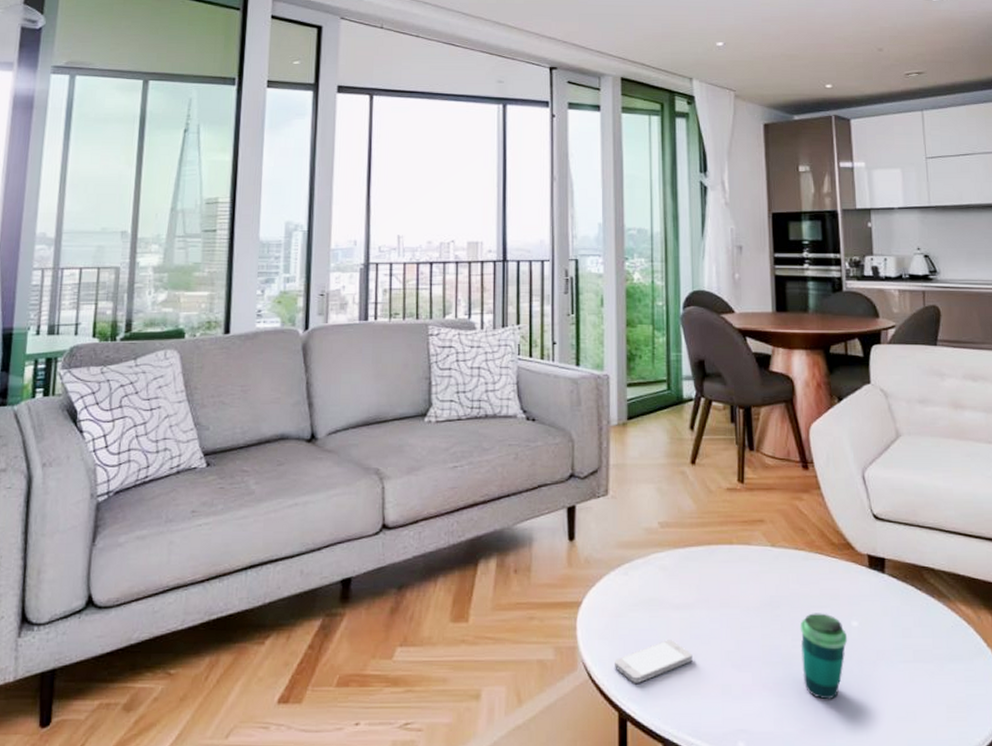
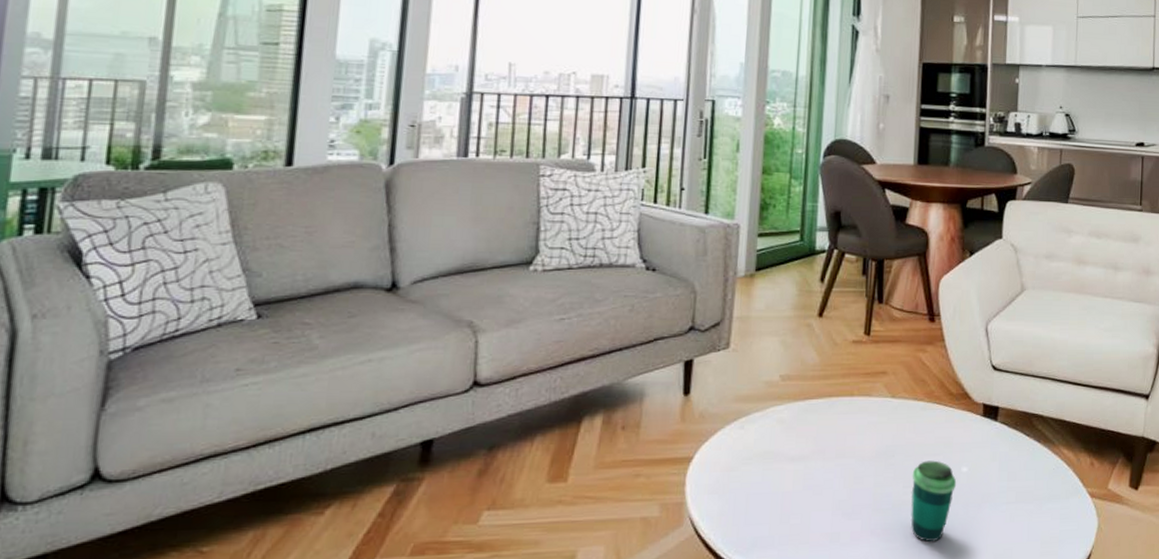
smartphone: present [613,640,693,683] -> none [722,491,804,536]

